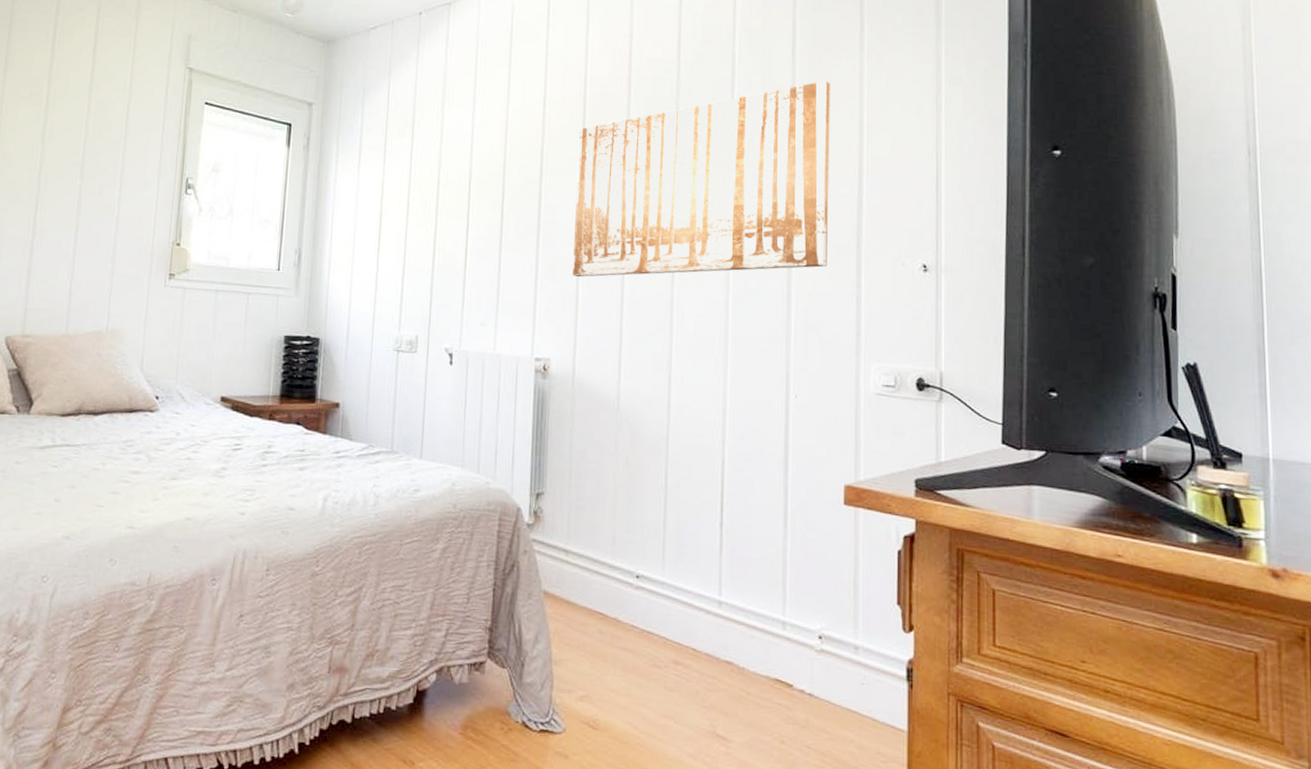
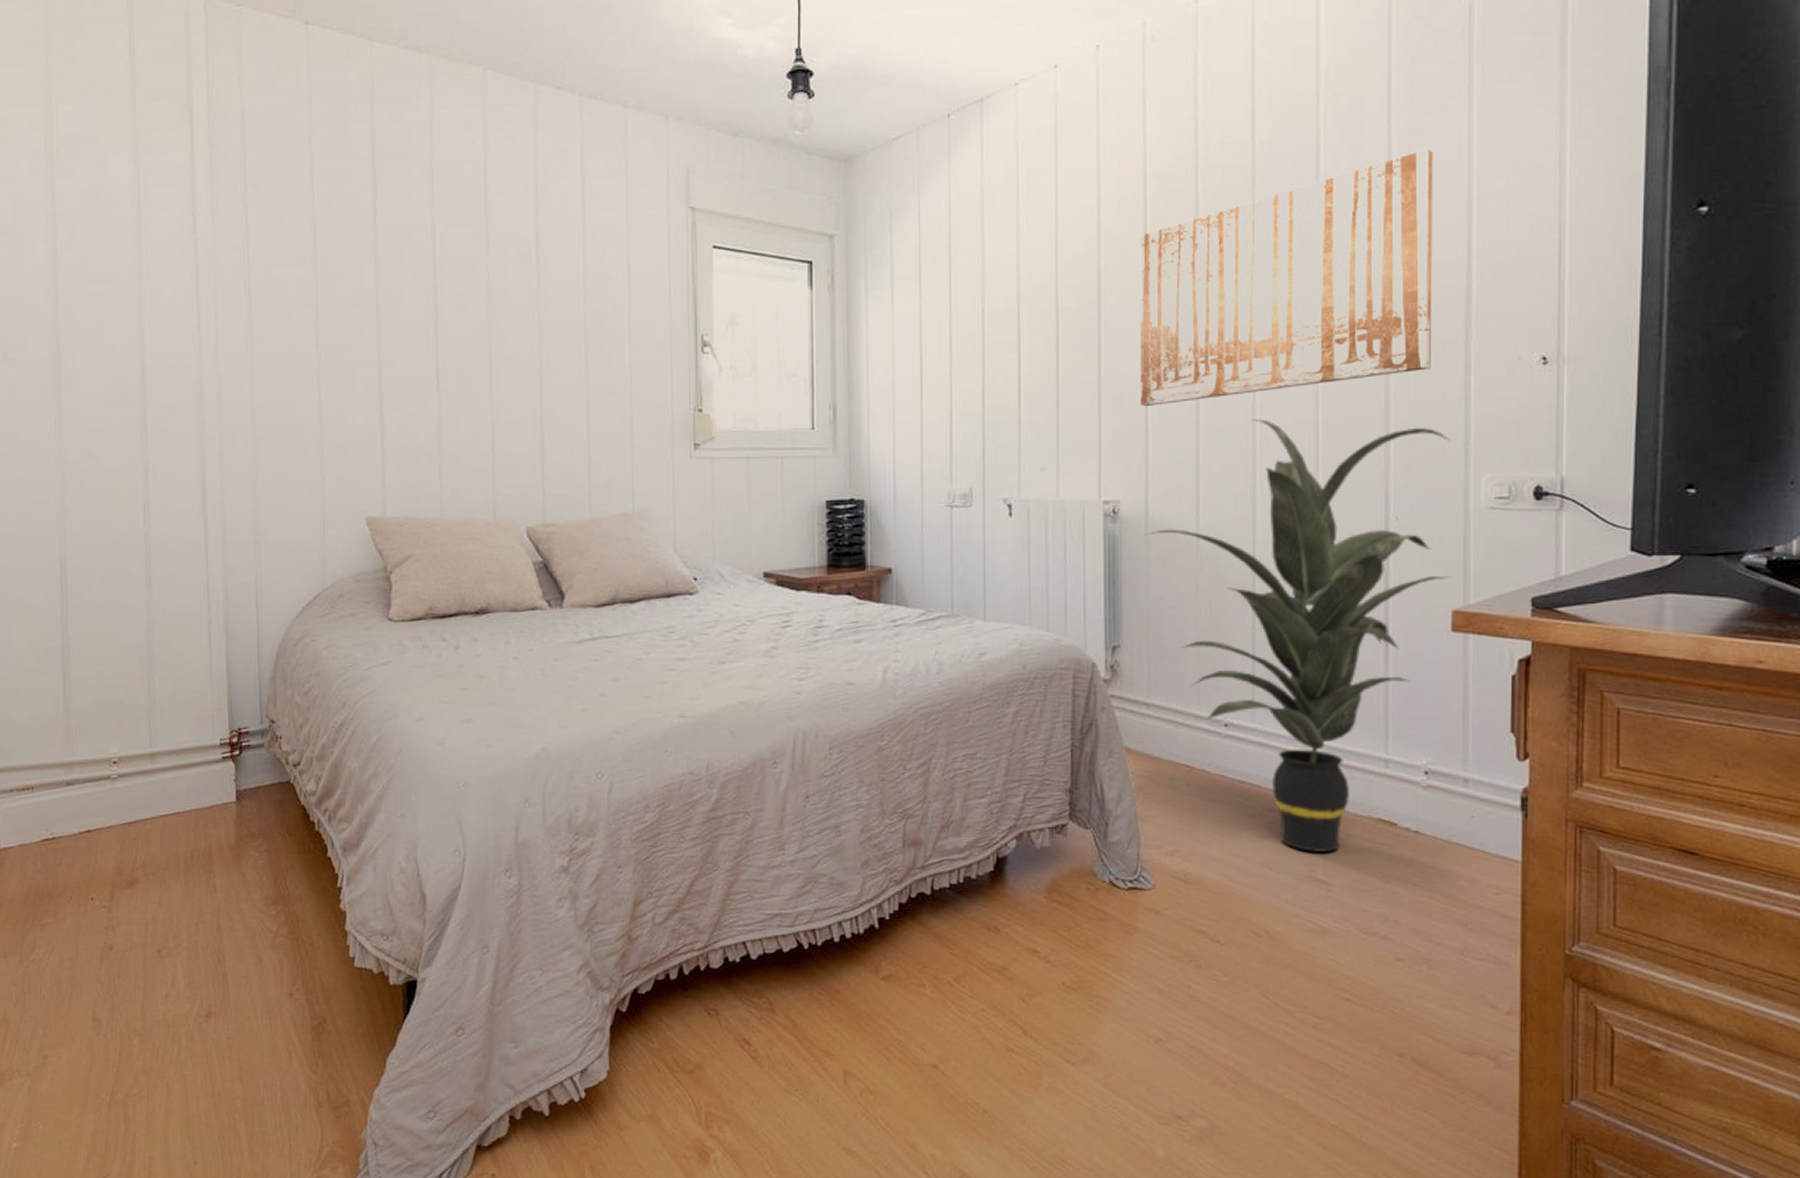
indoor plant: none [570,296,845,709] -> present [1144,419,1452,852]

